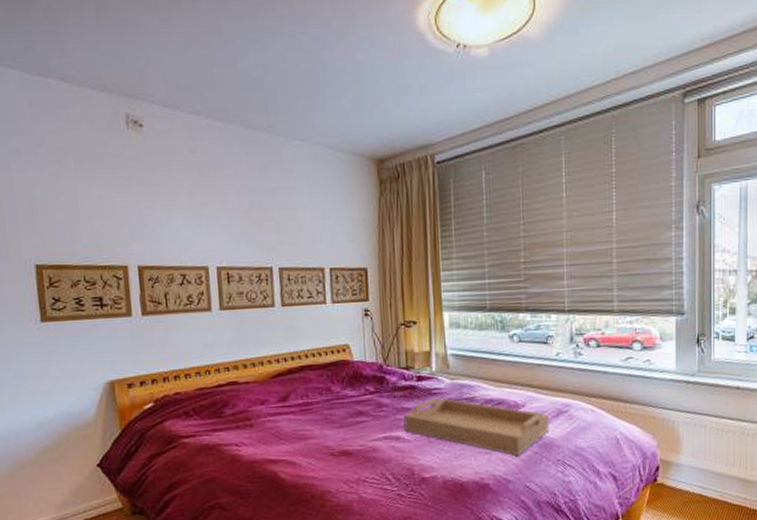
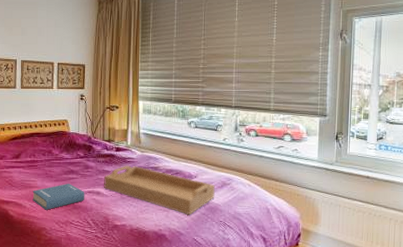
book: none [308,429,380,467] -> present [32,184,85,210]

